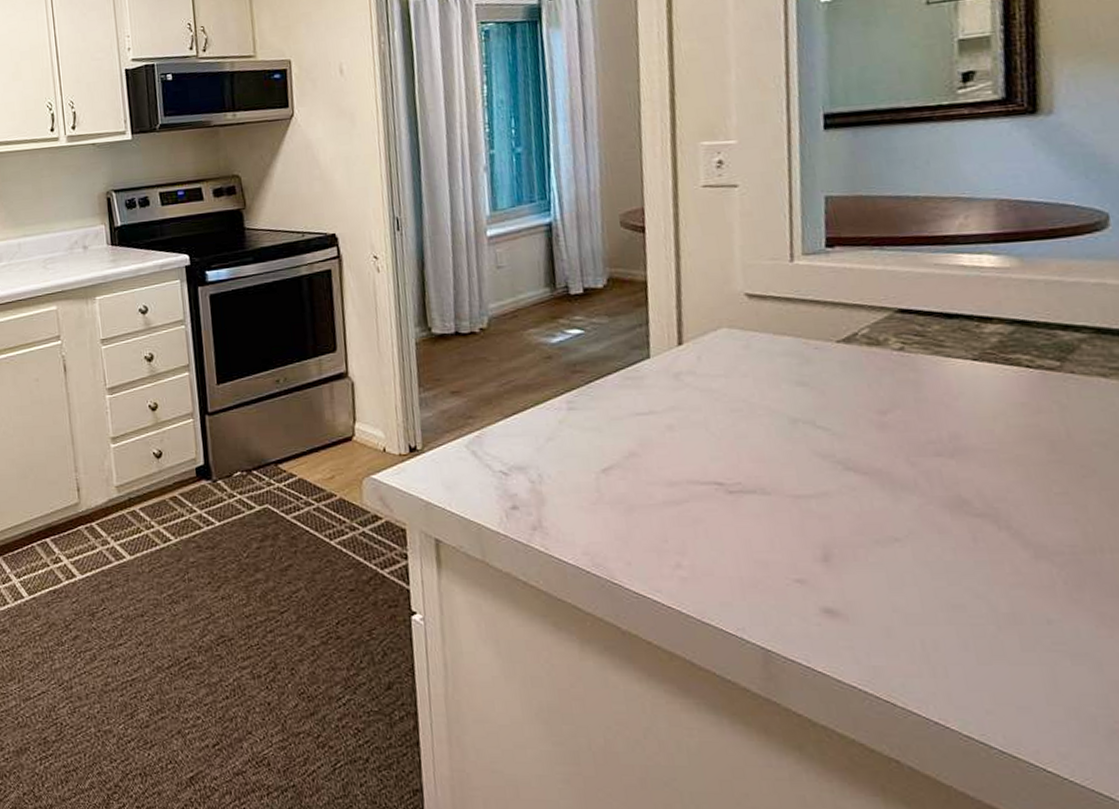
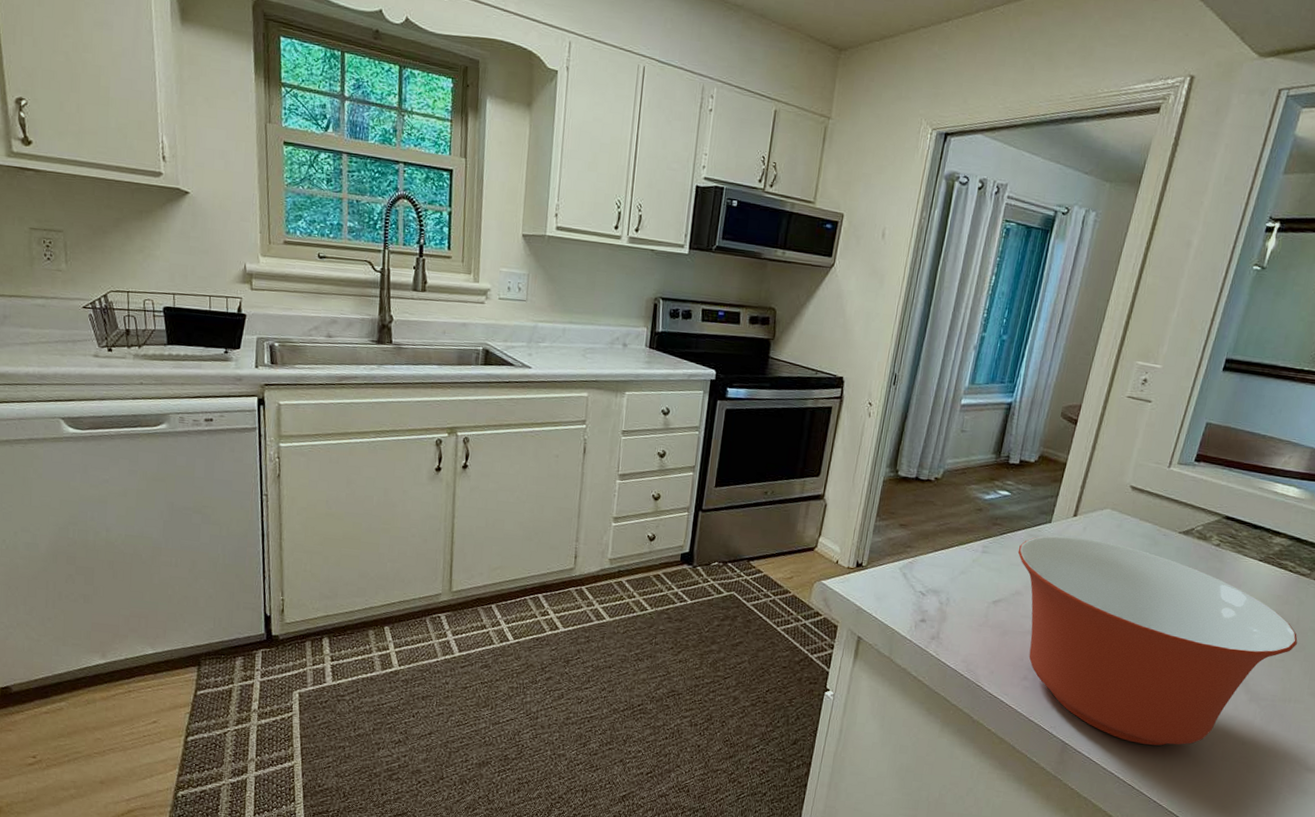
mixing bowl: none [615,370,1081,639] -> present [1017,535,1298,746]

